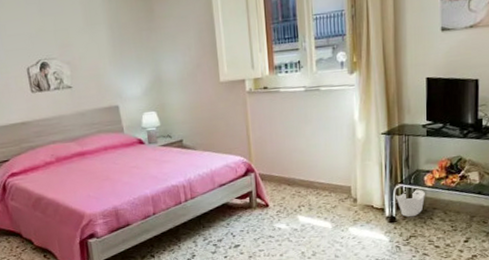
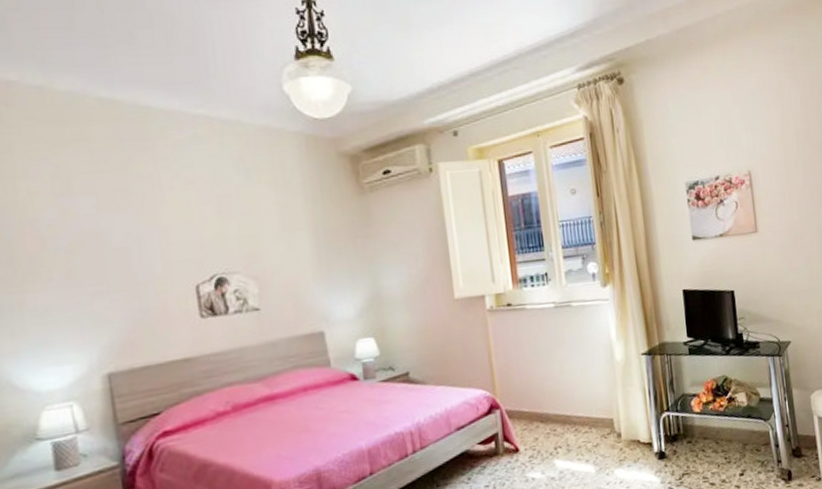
bathtub: present [395,189,425,217] -> none [662,416,694,451]

